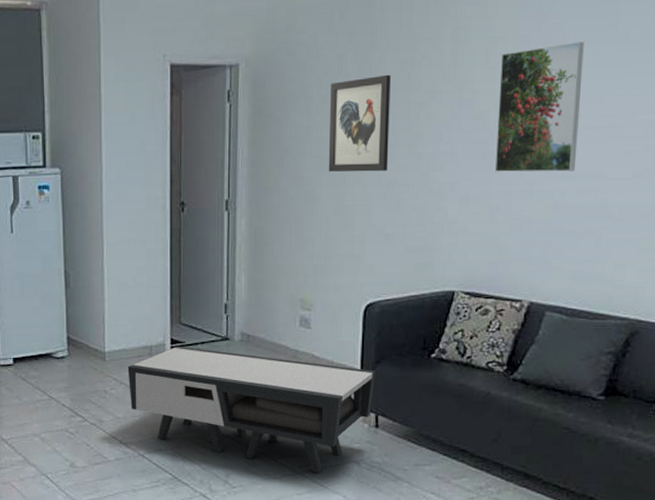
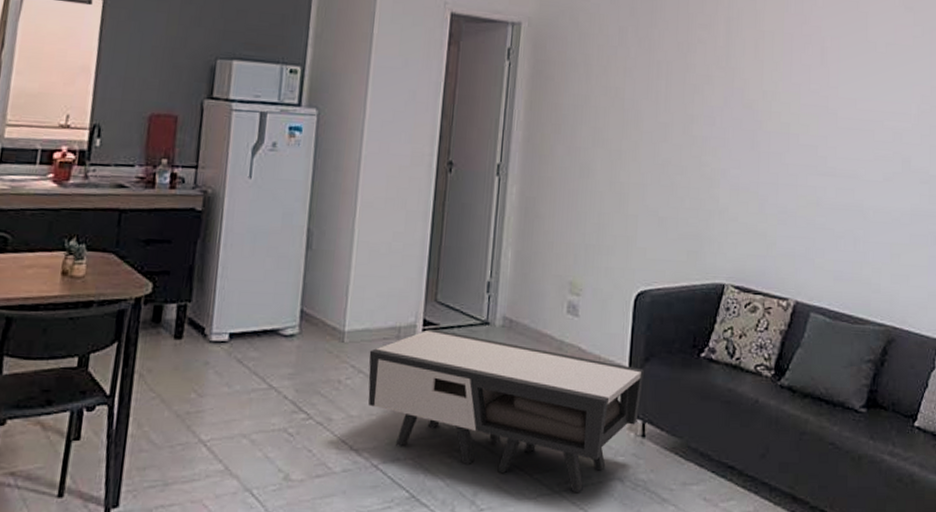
wall art: present [328,74,391,172] -> none [604,53,668,151]
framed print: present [494,41,584,173] -> none [762,45,840,169]

